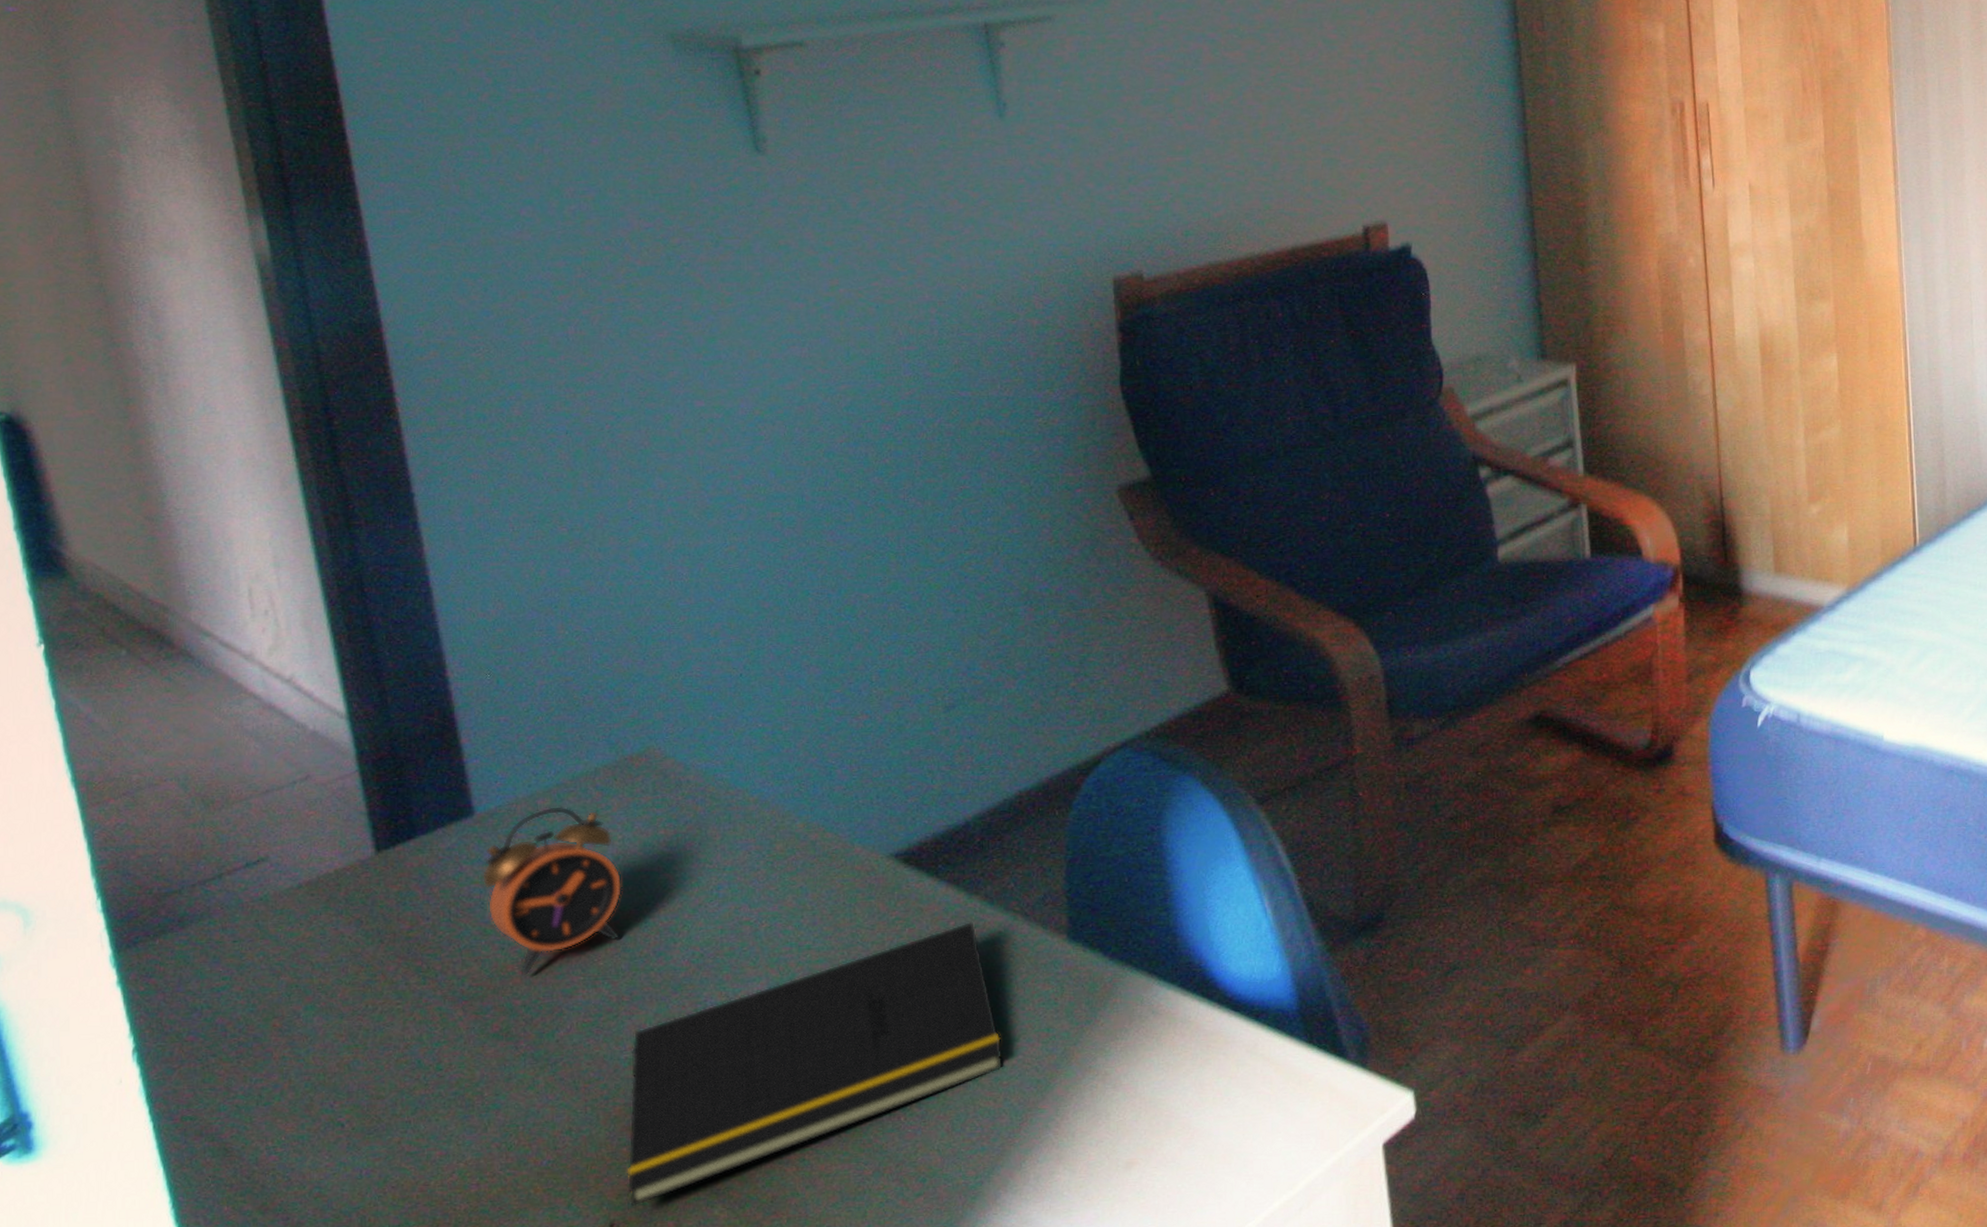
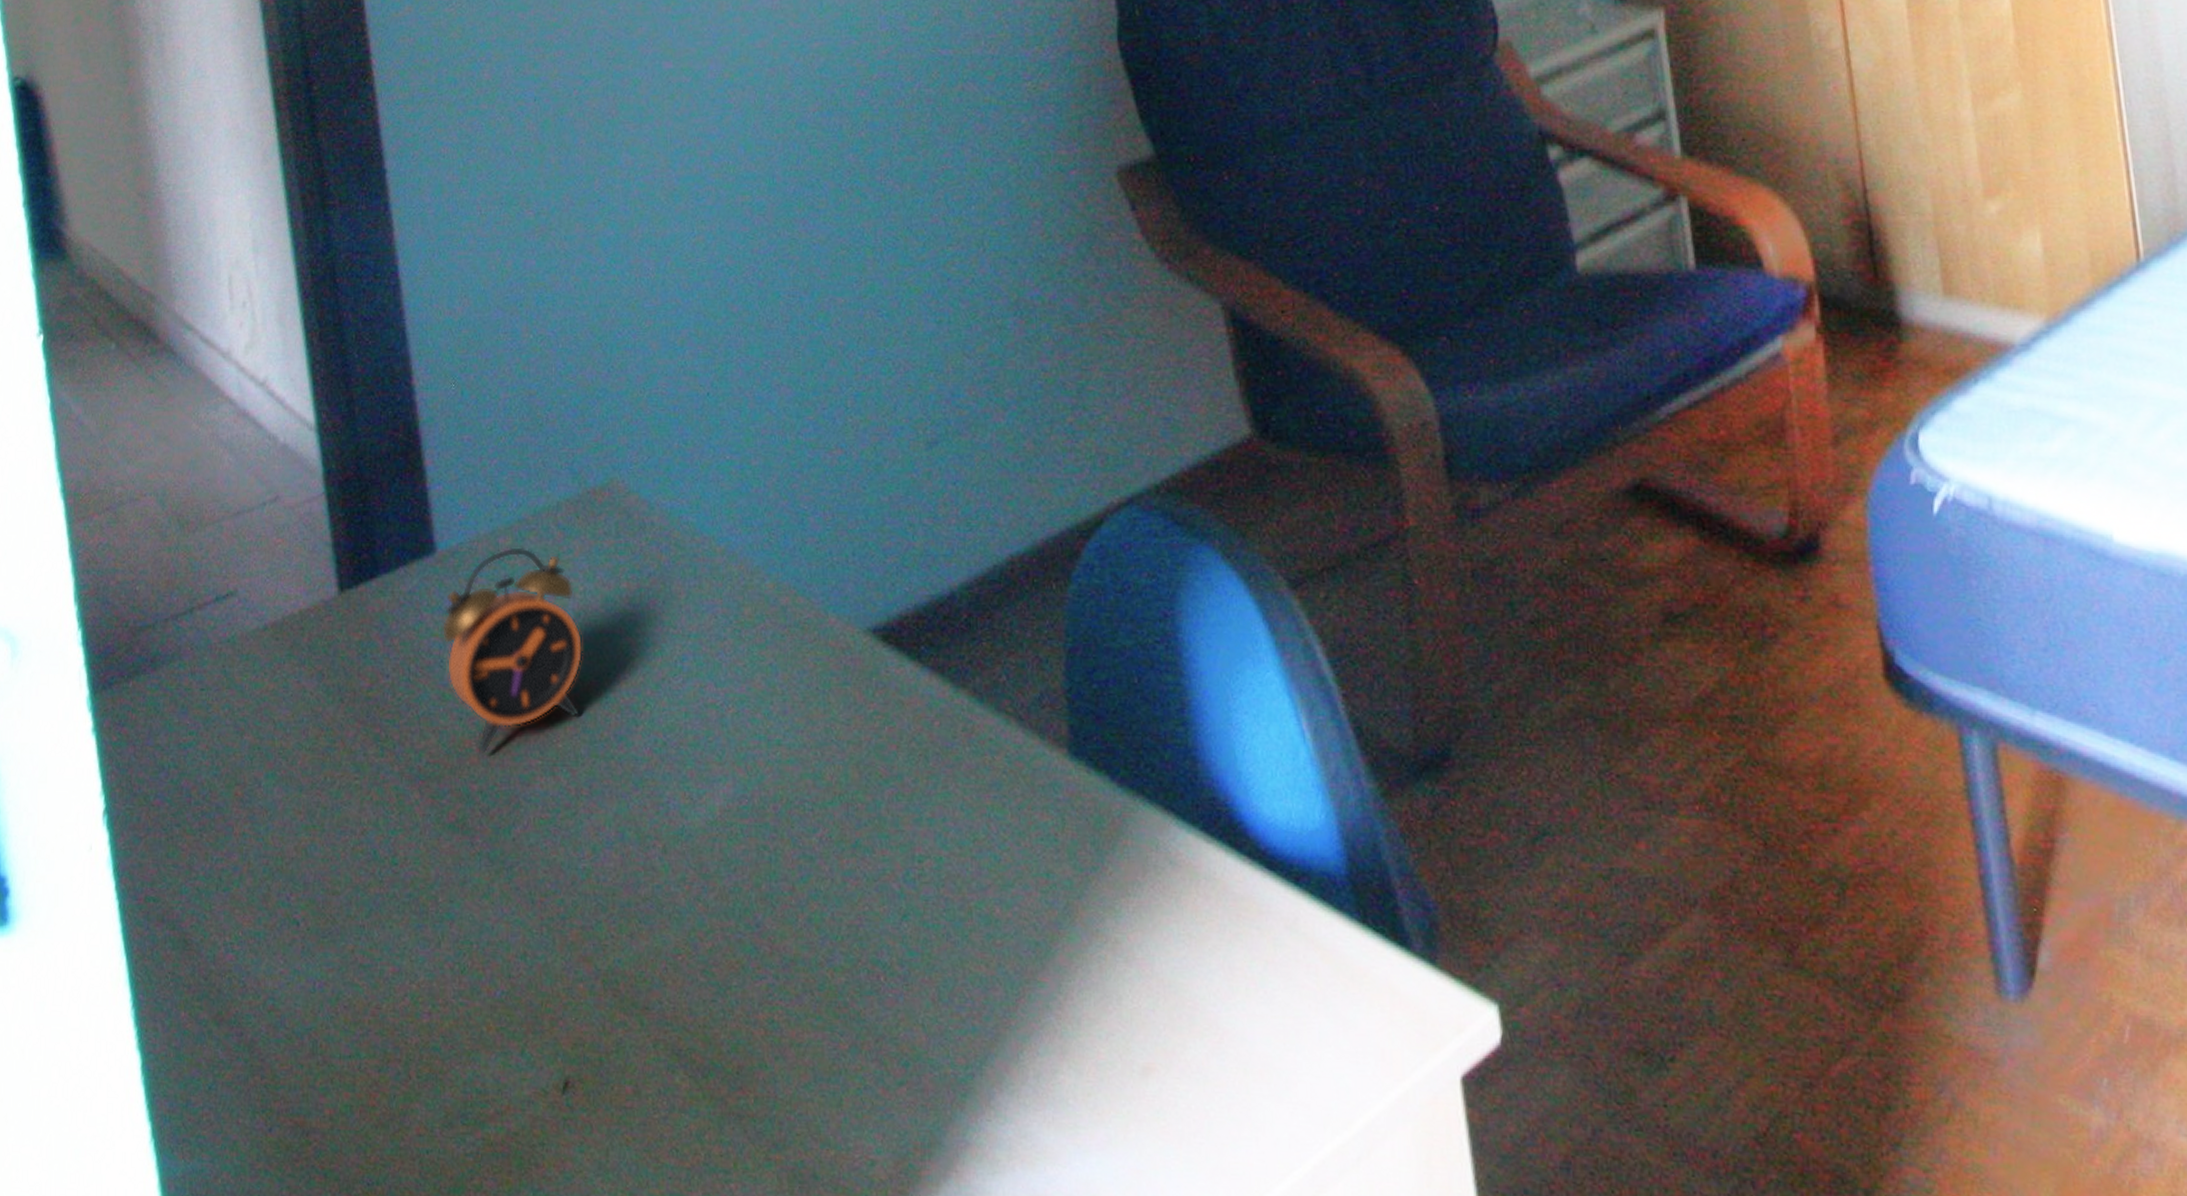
notepad: present [627,921,1004,1207] -> none [583,722,997,1062]

